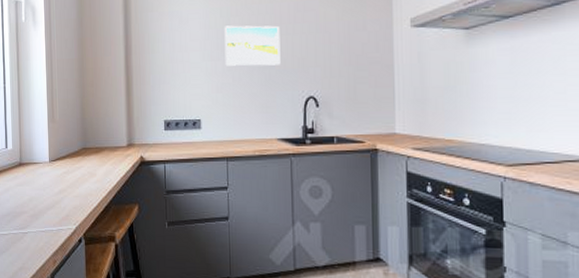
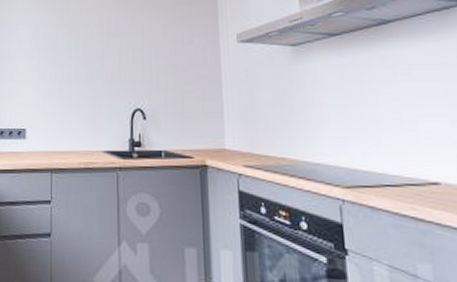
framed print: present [224,25,281,66] -> none [52,36,108,77]

